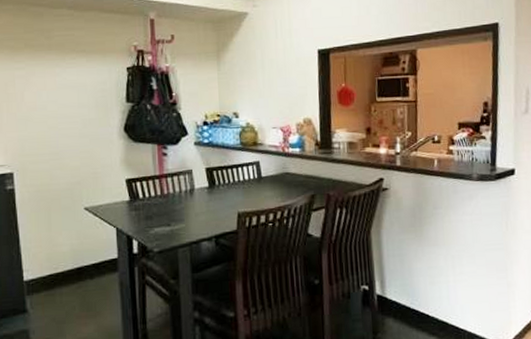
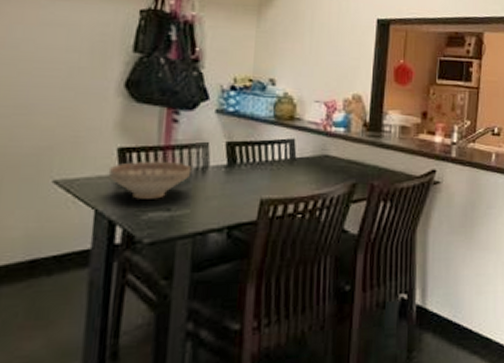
decorative bowl: none [121,187,182,218] -> present [108,160,192,199]

